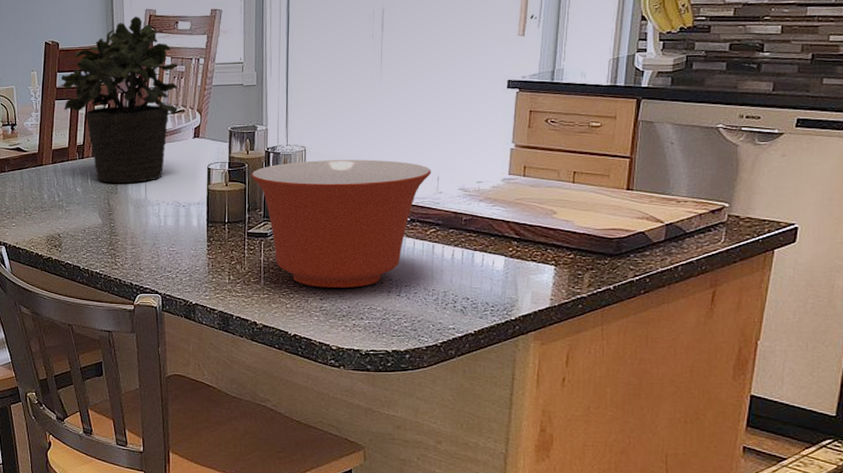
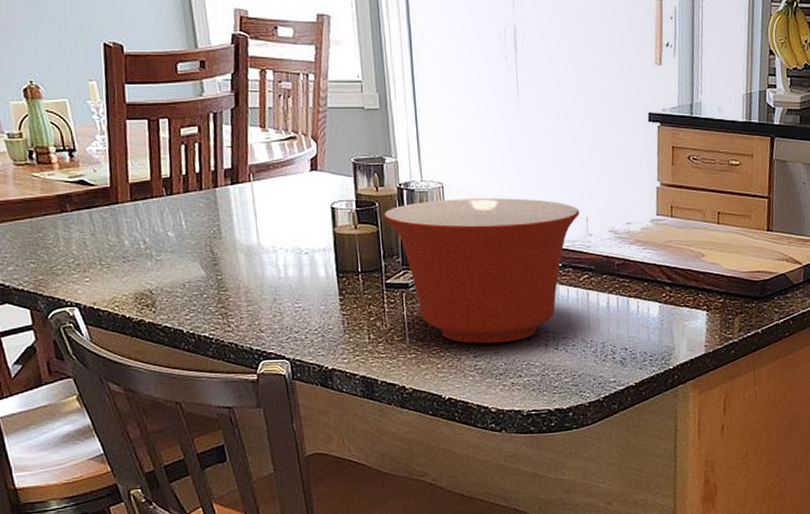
potted plant: present [60,16,178,183] -> none [130,16,288,226]

